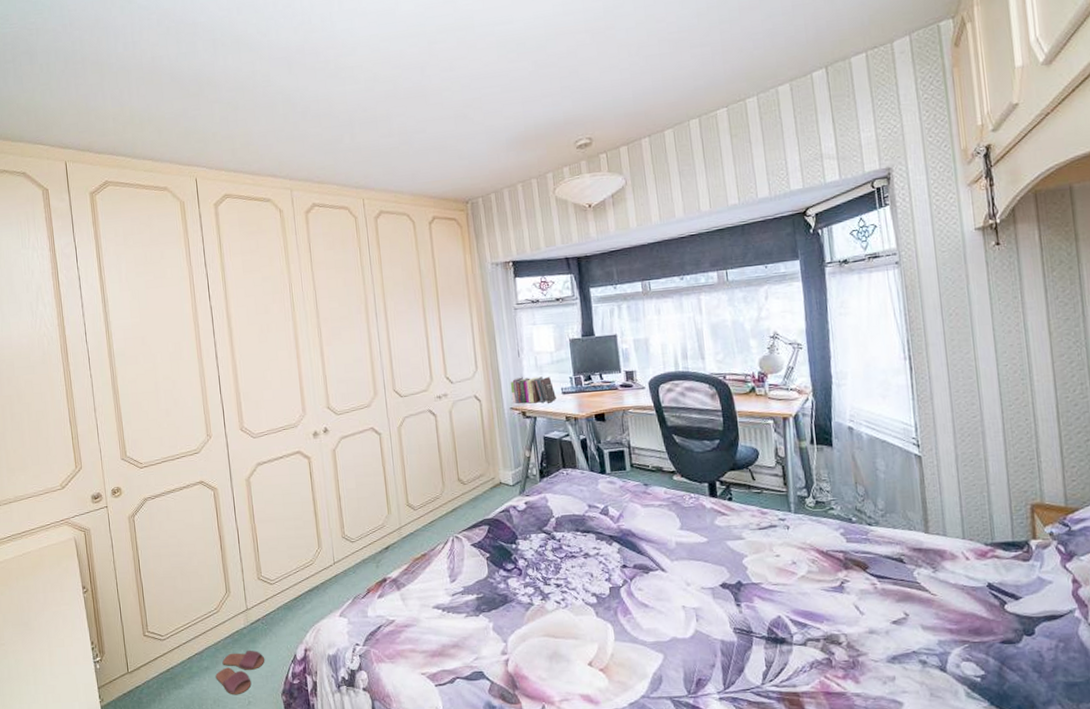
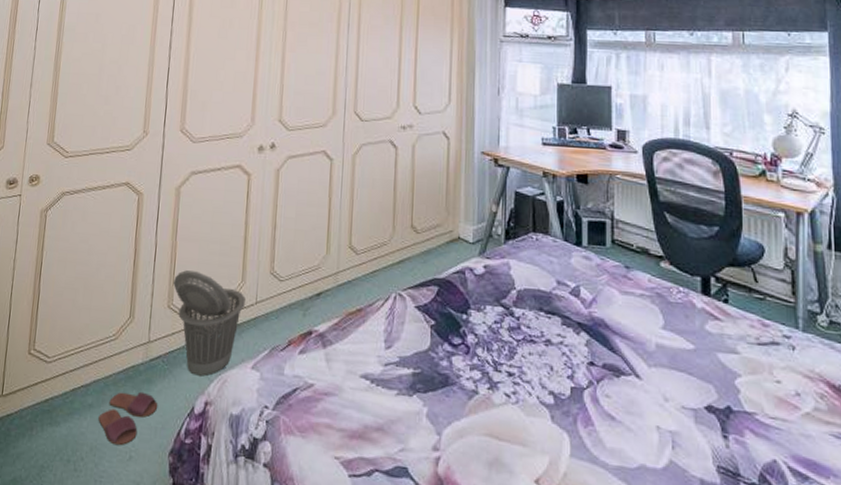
laundry basket: none [259,546,325,630] -> present [173,270,245,377]
books: present [510,376,556,404] -> none [484,118,535,153]

